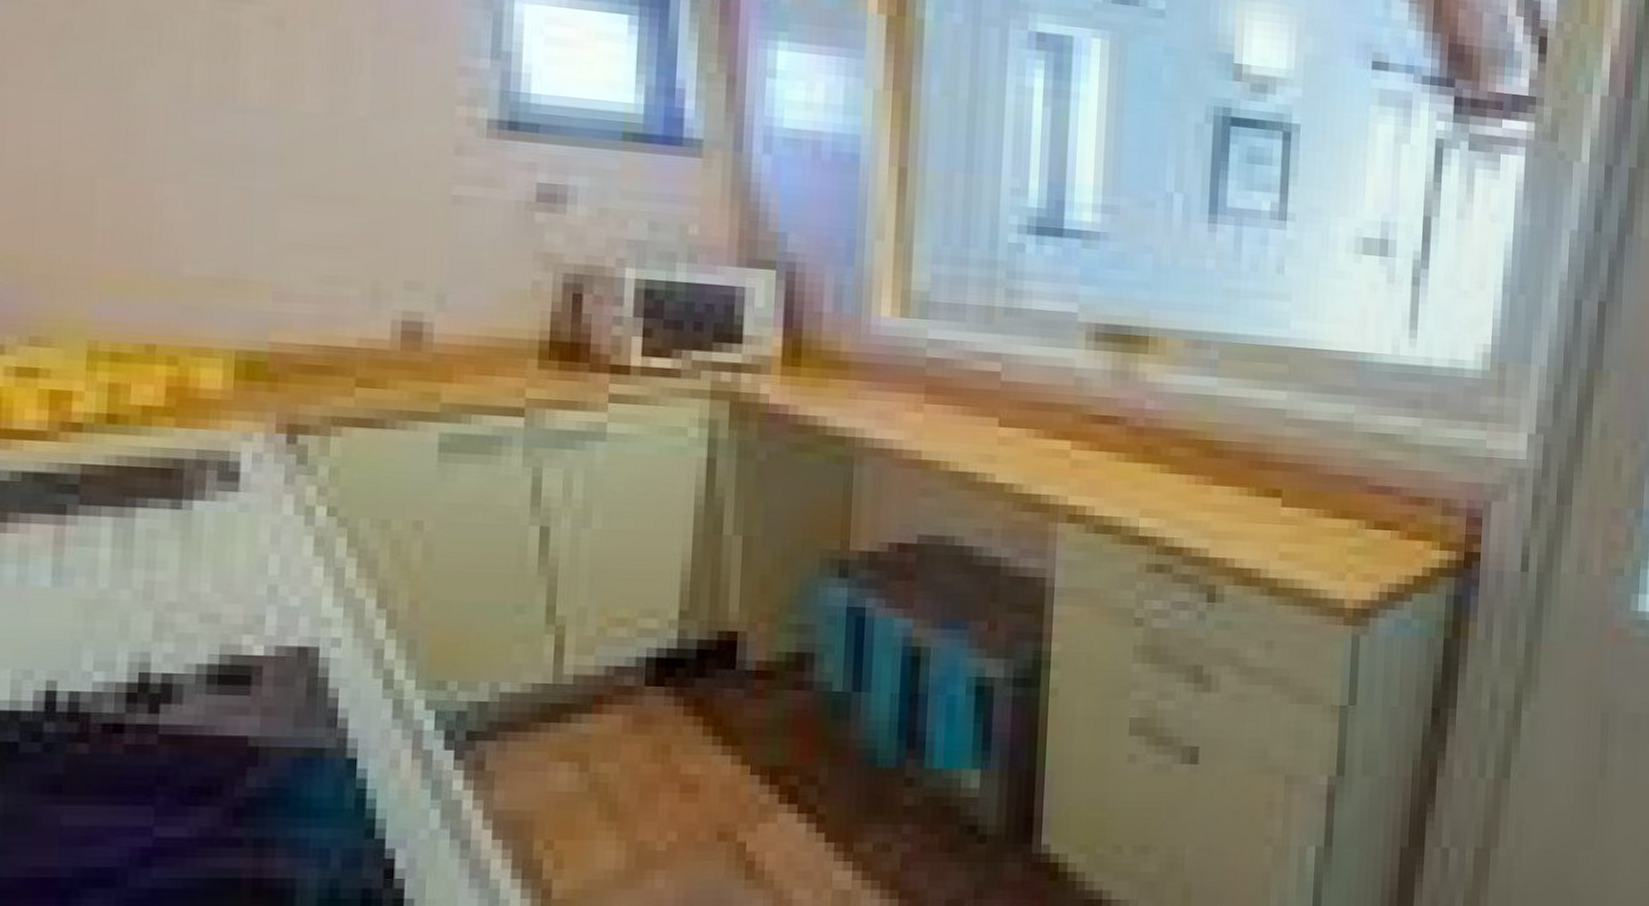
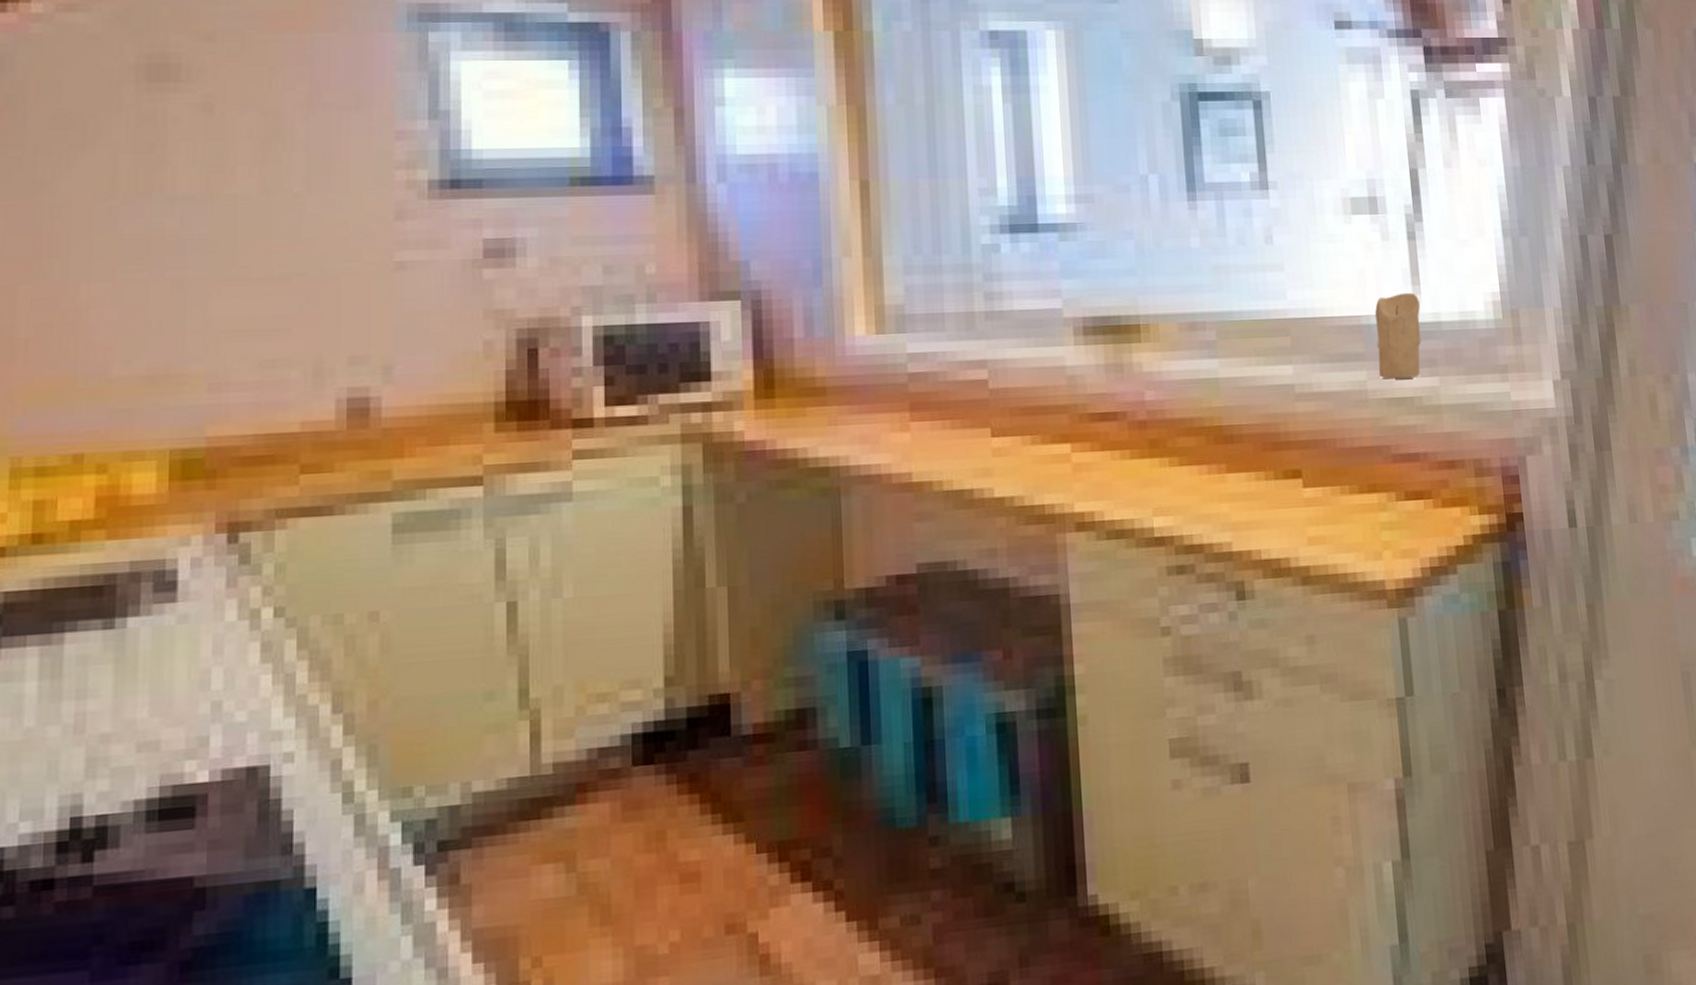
candle: none [1366,335,1414,417] -> present [1374,292,1422,379]

